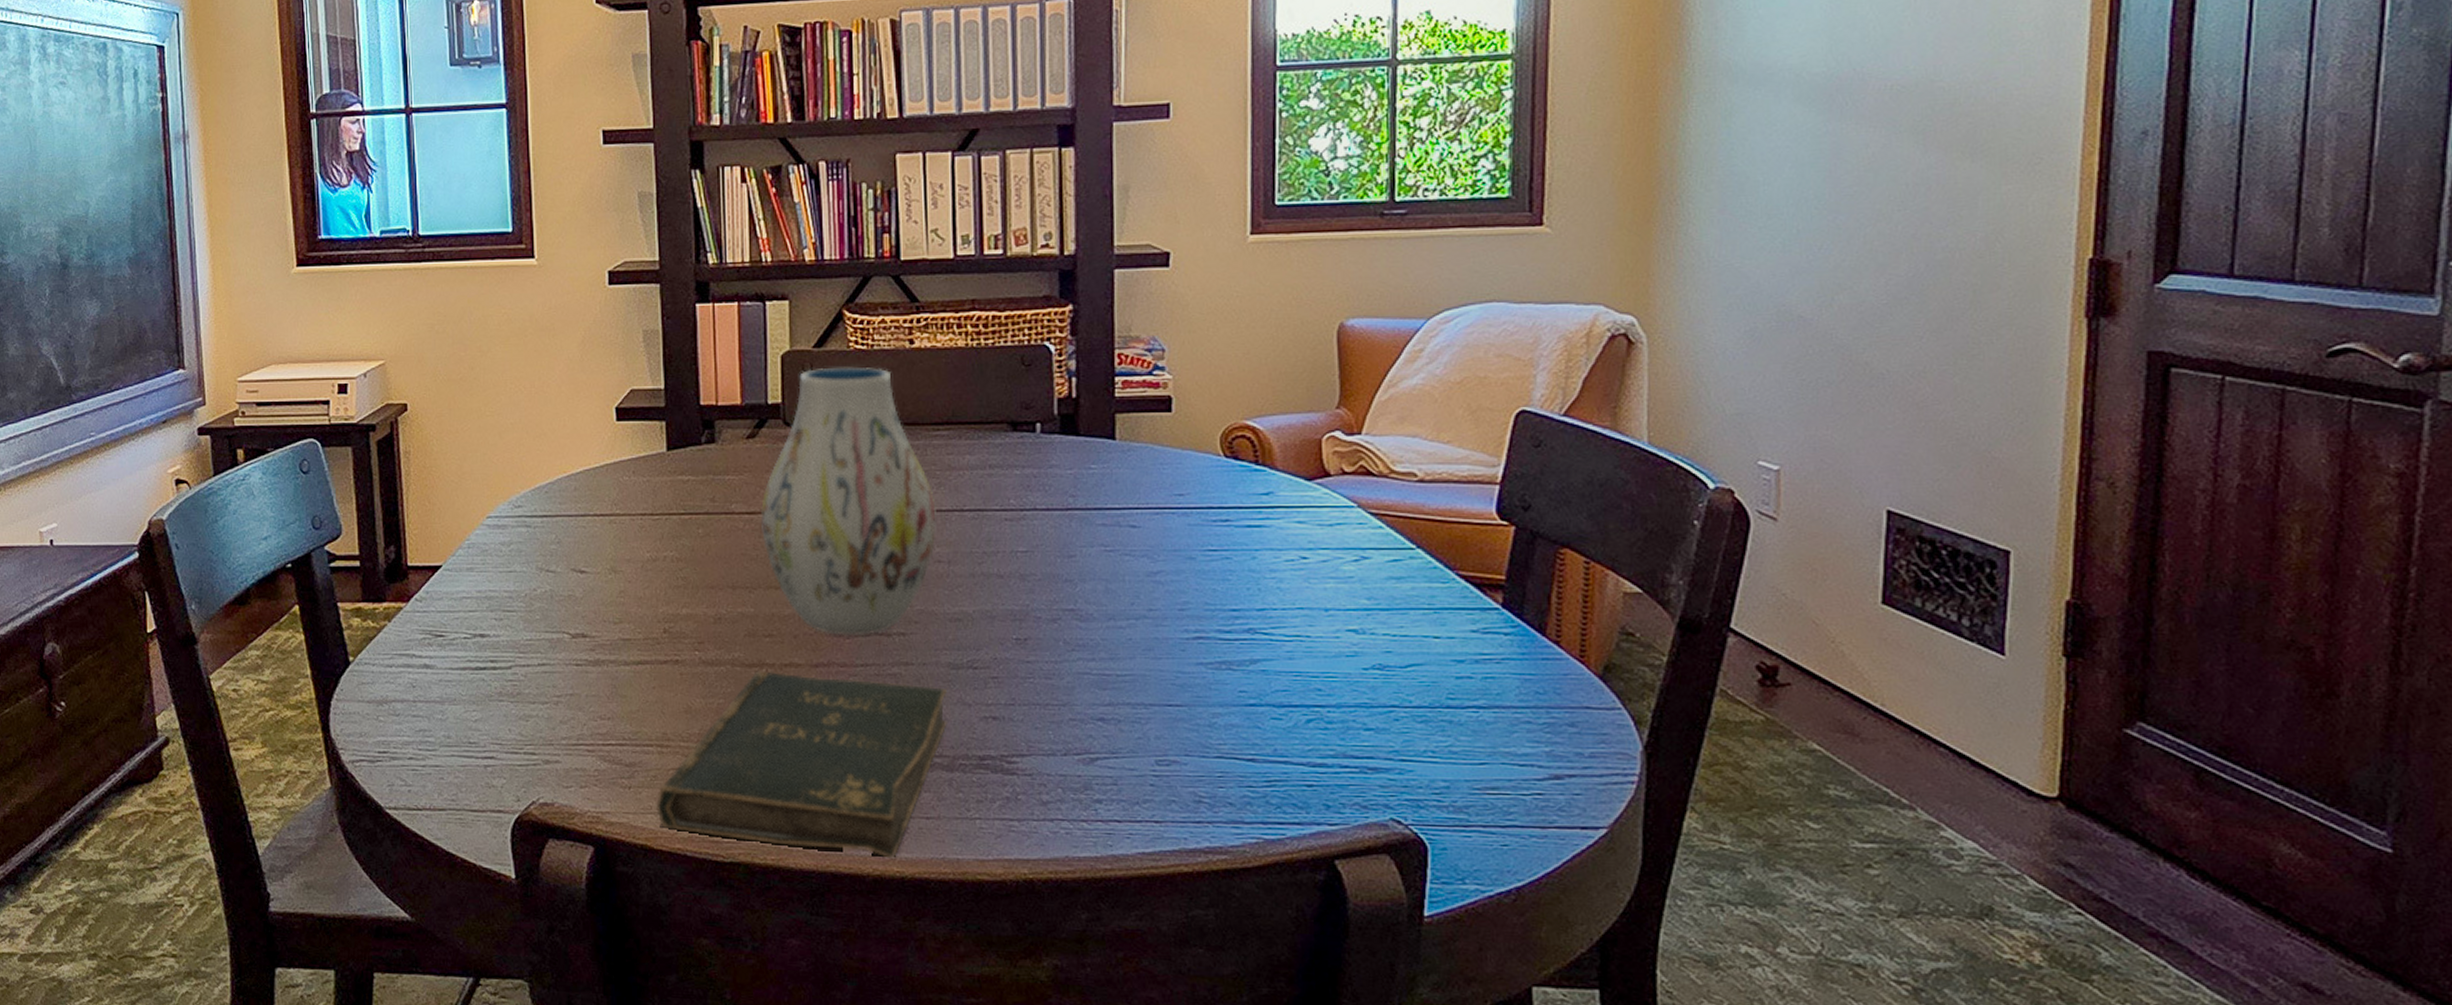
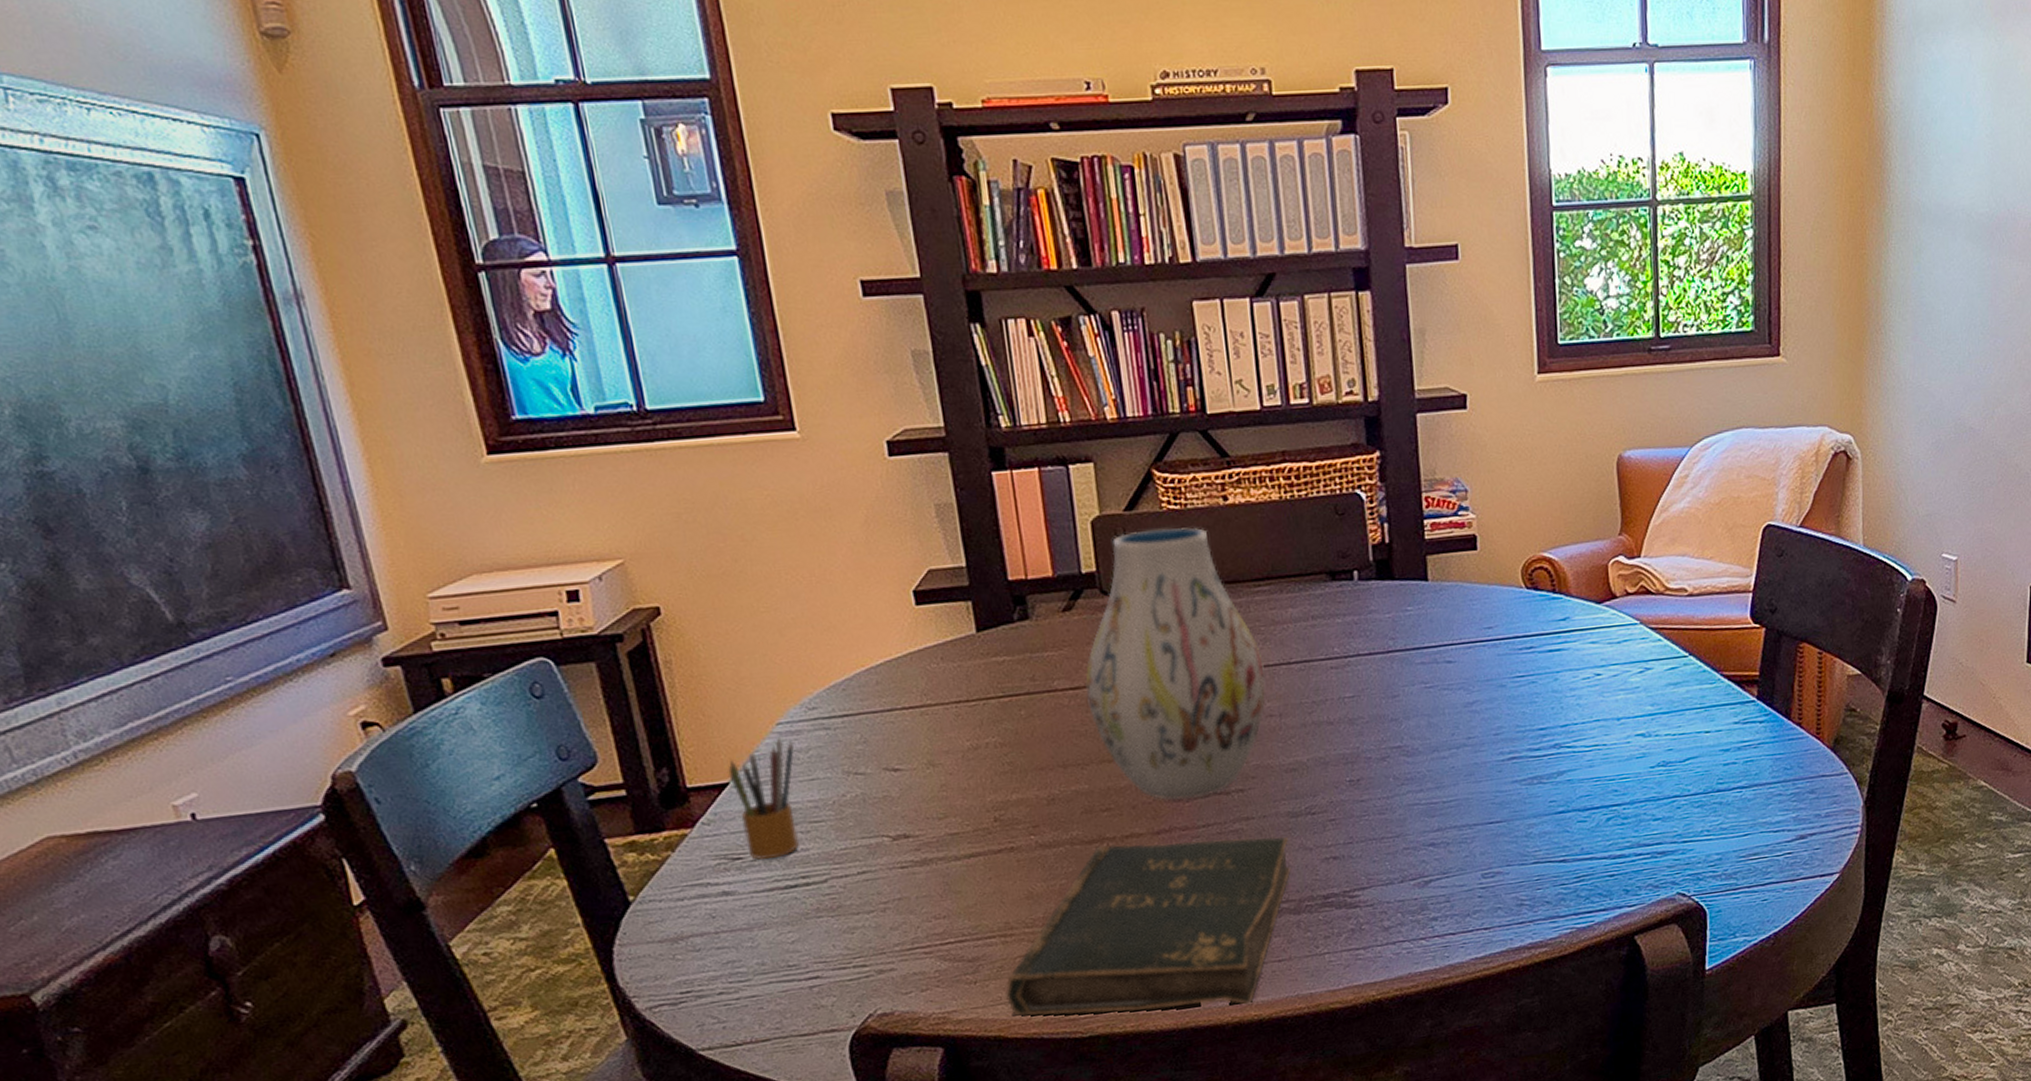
pencil box: none [442,528,499,639] -> present [728,736,800,860]

